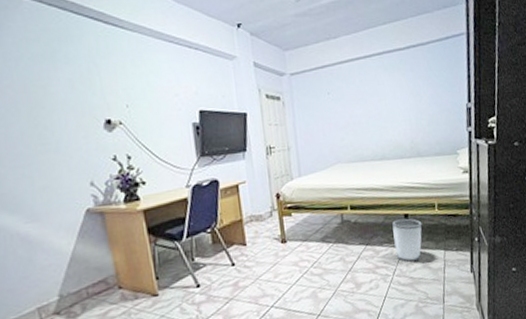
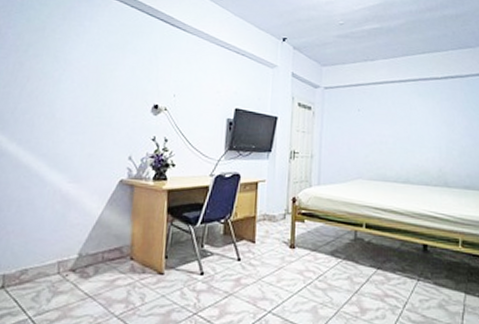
wastebasket: present [392,218,422,263] -> none [409,248,442,299]

